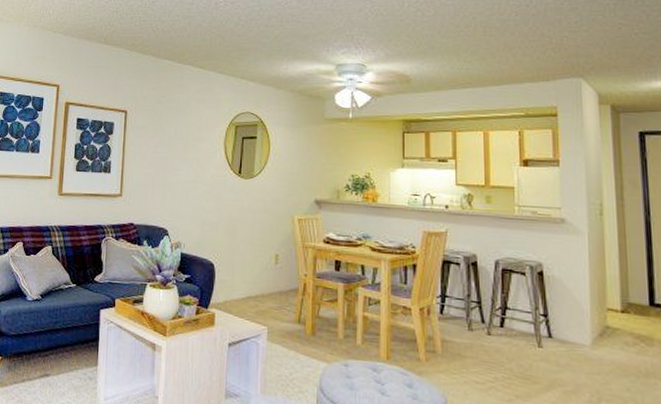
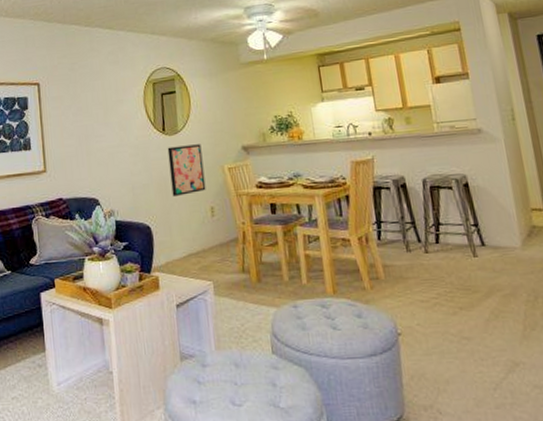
wall art: none [239,190,274,239] -> present [167,144,206,196]

